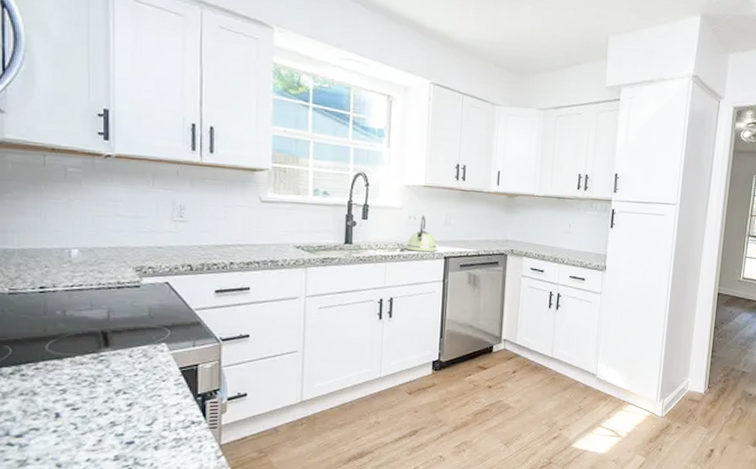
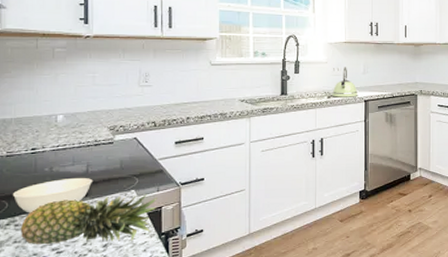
bowl: none [18,324,116,362] -> present [13,177,93,213]
fruit: none [27,348,193,403] -> present [20,193,157,245]

